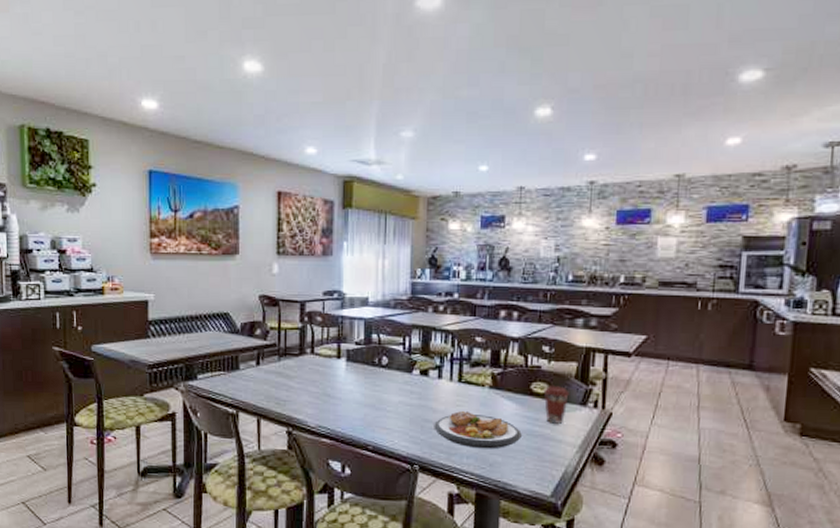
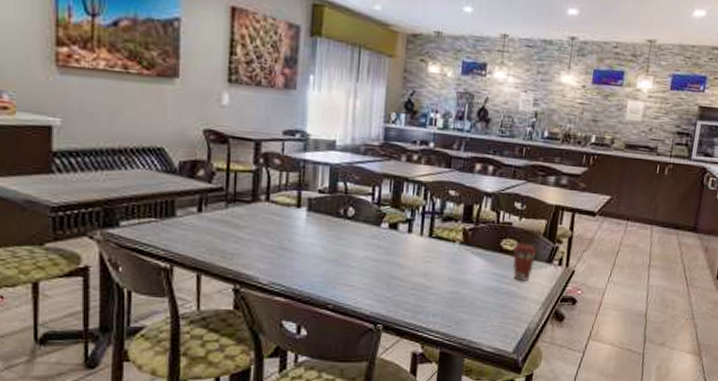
plate: present [434,410,522,449] -> none [400,267,489,307]

